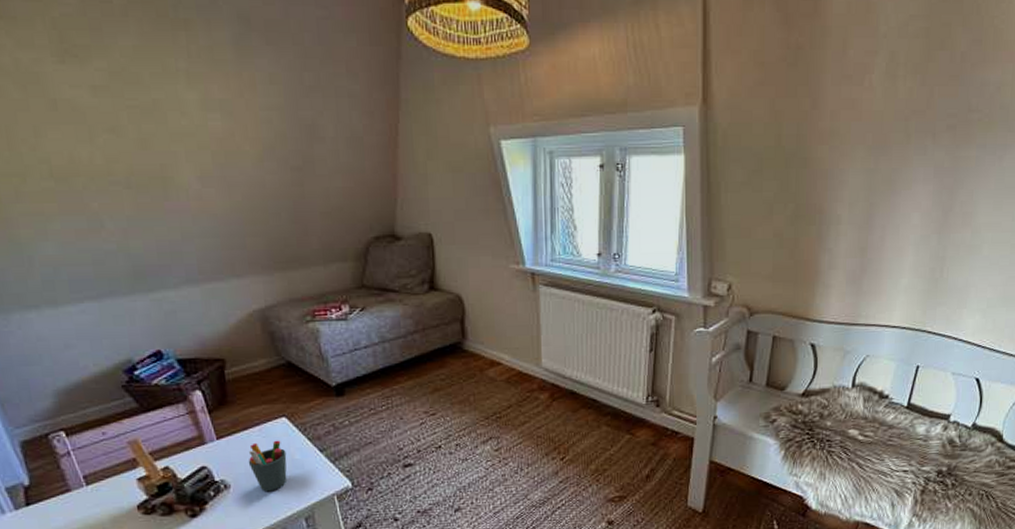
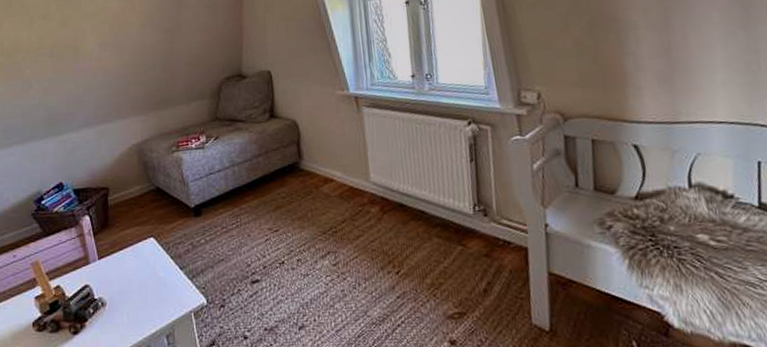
pen holder: present [248,440,288,492] -> none [121,259,153,309]

